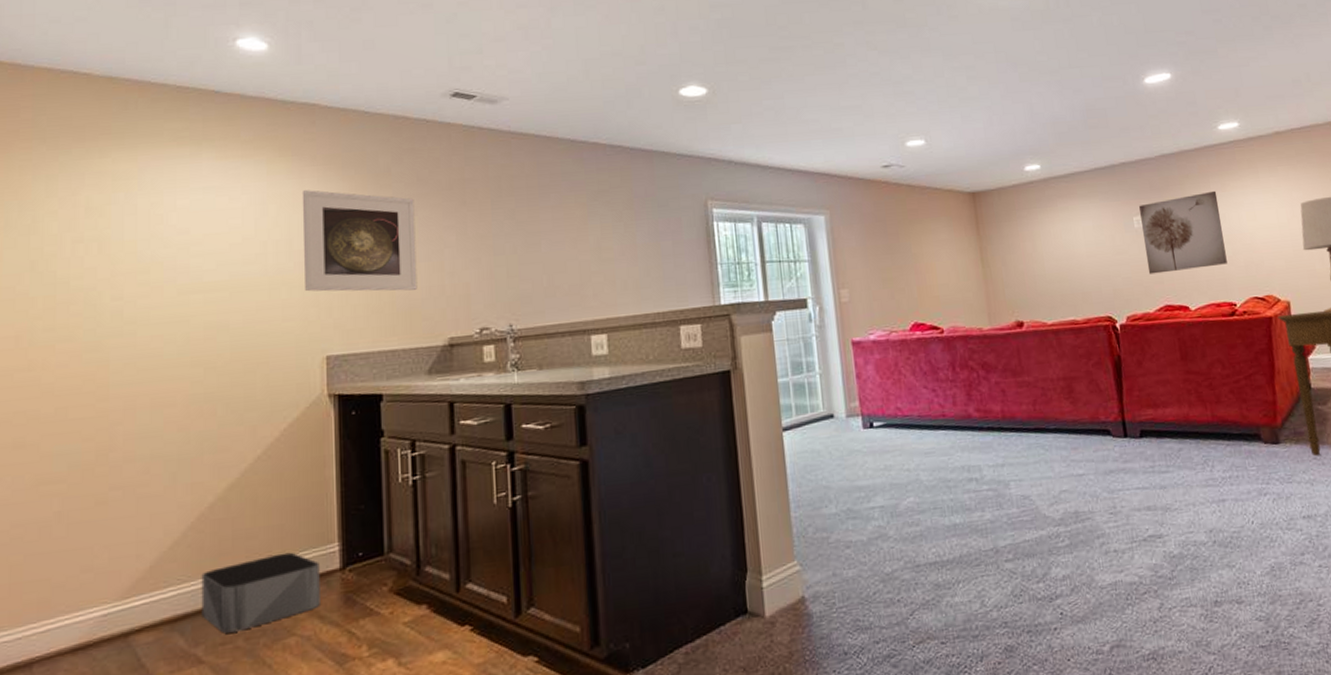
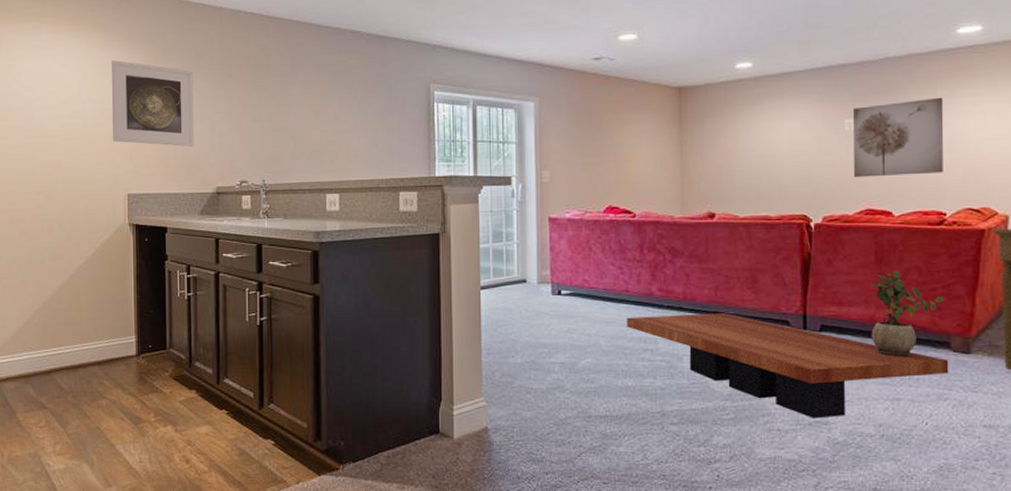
storage bin: present [201,552,320,633] -> none [44,338,122,390]
coffee table: none [946,428,1264,533] -> present [627,313,949,419]
potted plant: none [1180,365,1249,456] -> present [870,270,945,356]

